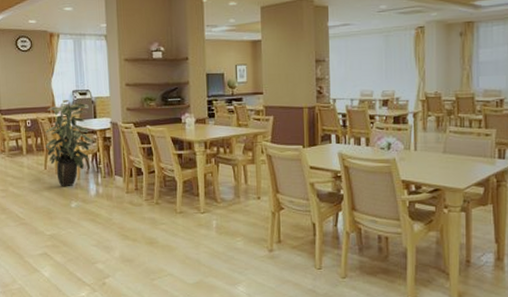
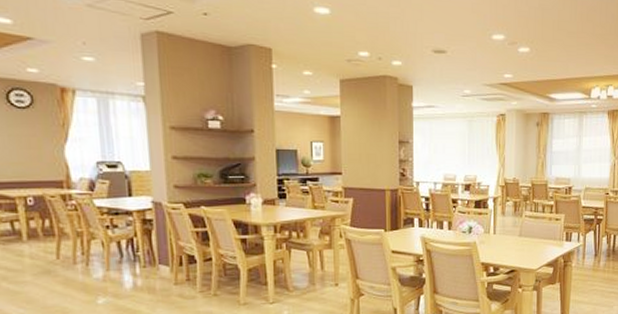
indoor plant: present [45,99,93,187] -> none [57,172,128,280]

